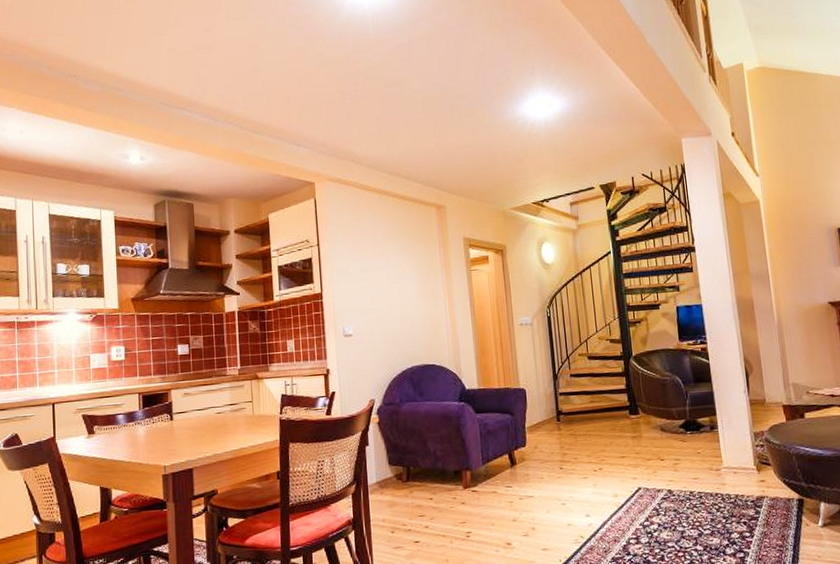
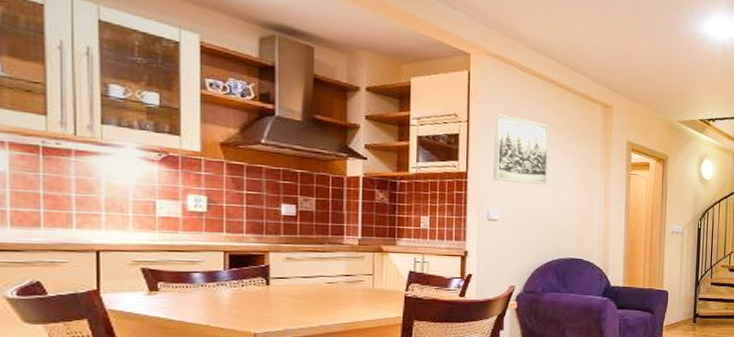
wall art: none [340,232,394,297] -> present [492,113,550,185]

